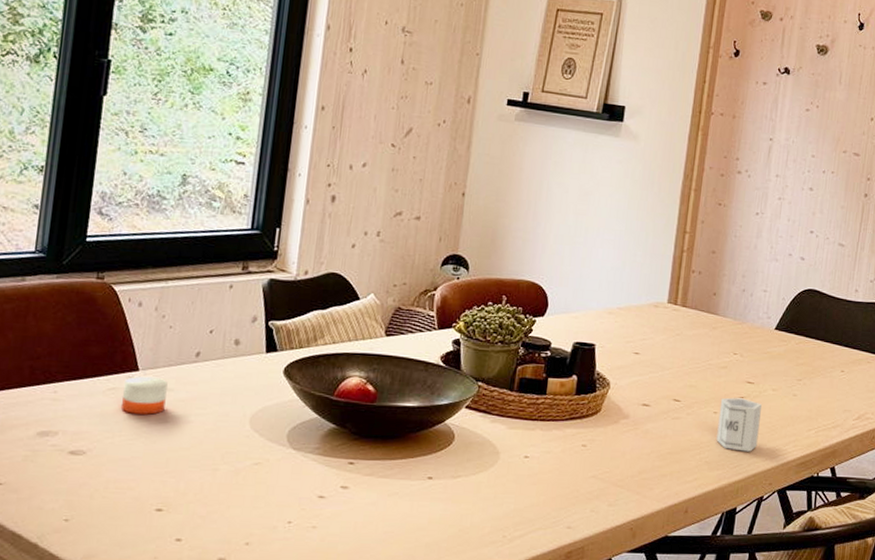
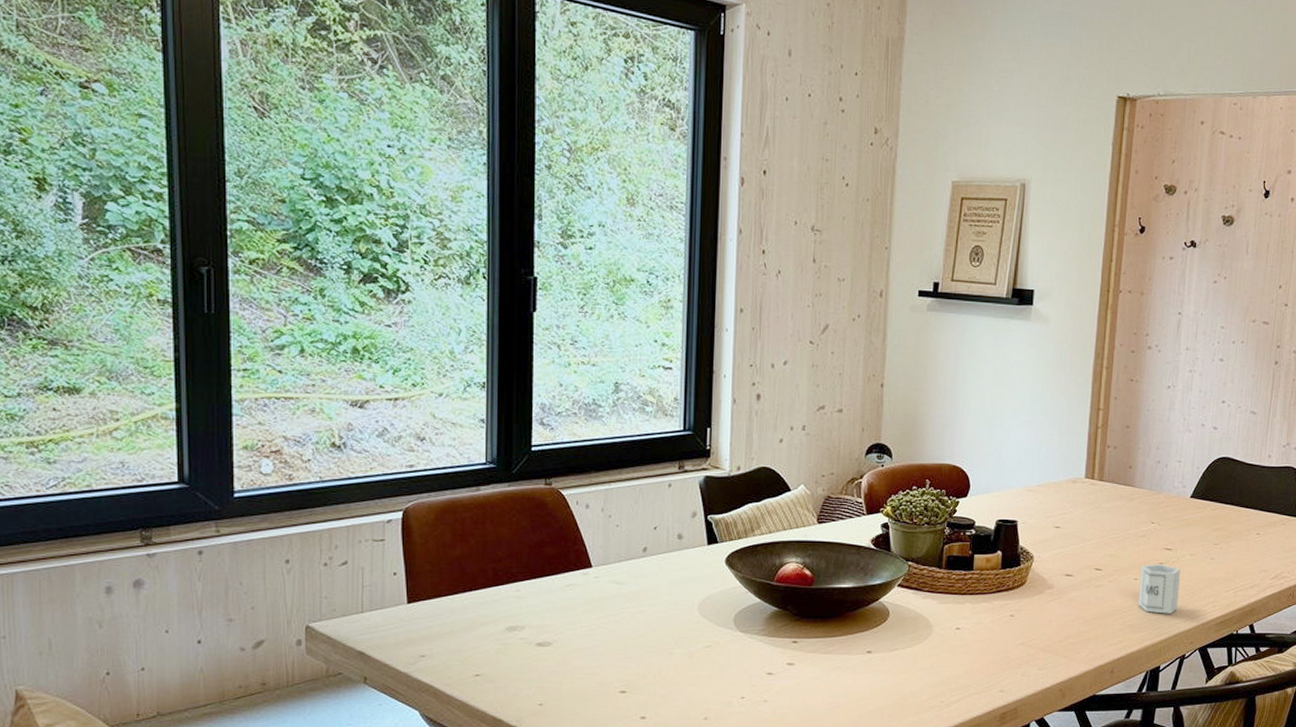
candle: present [121,376,168,415] -> none [580,572,620,607]

